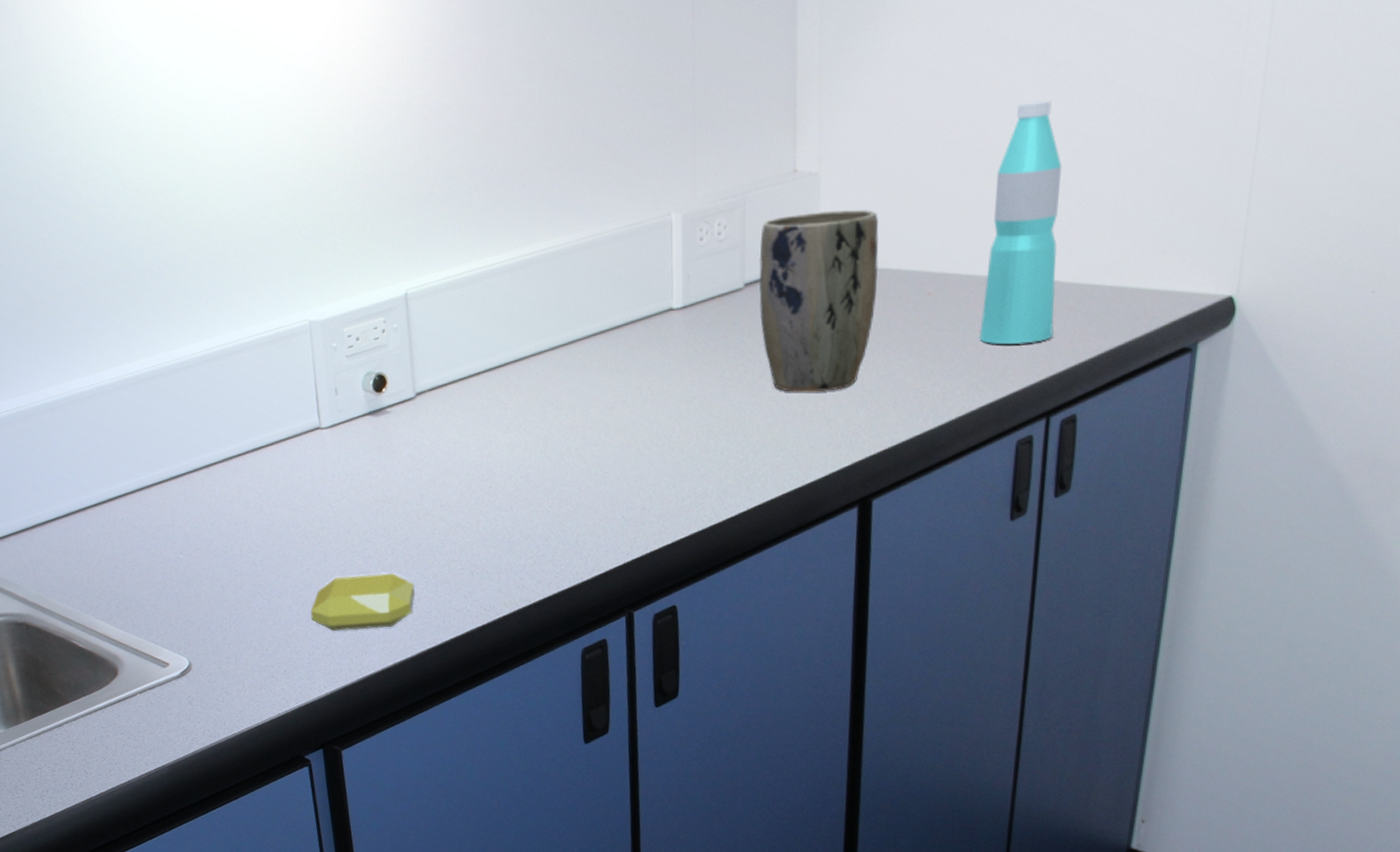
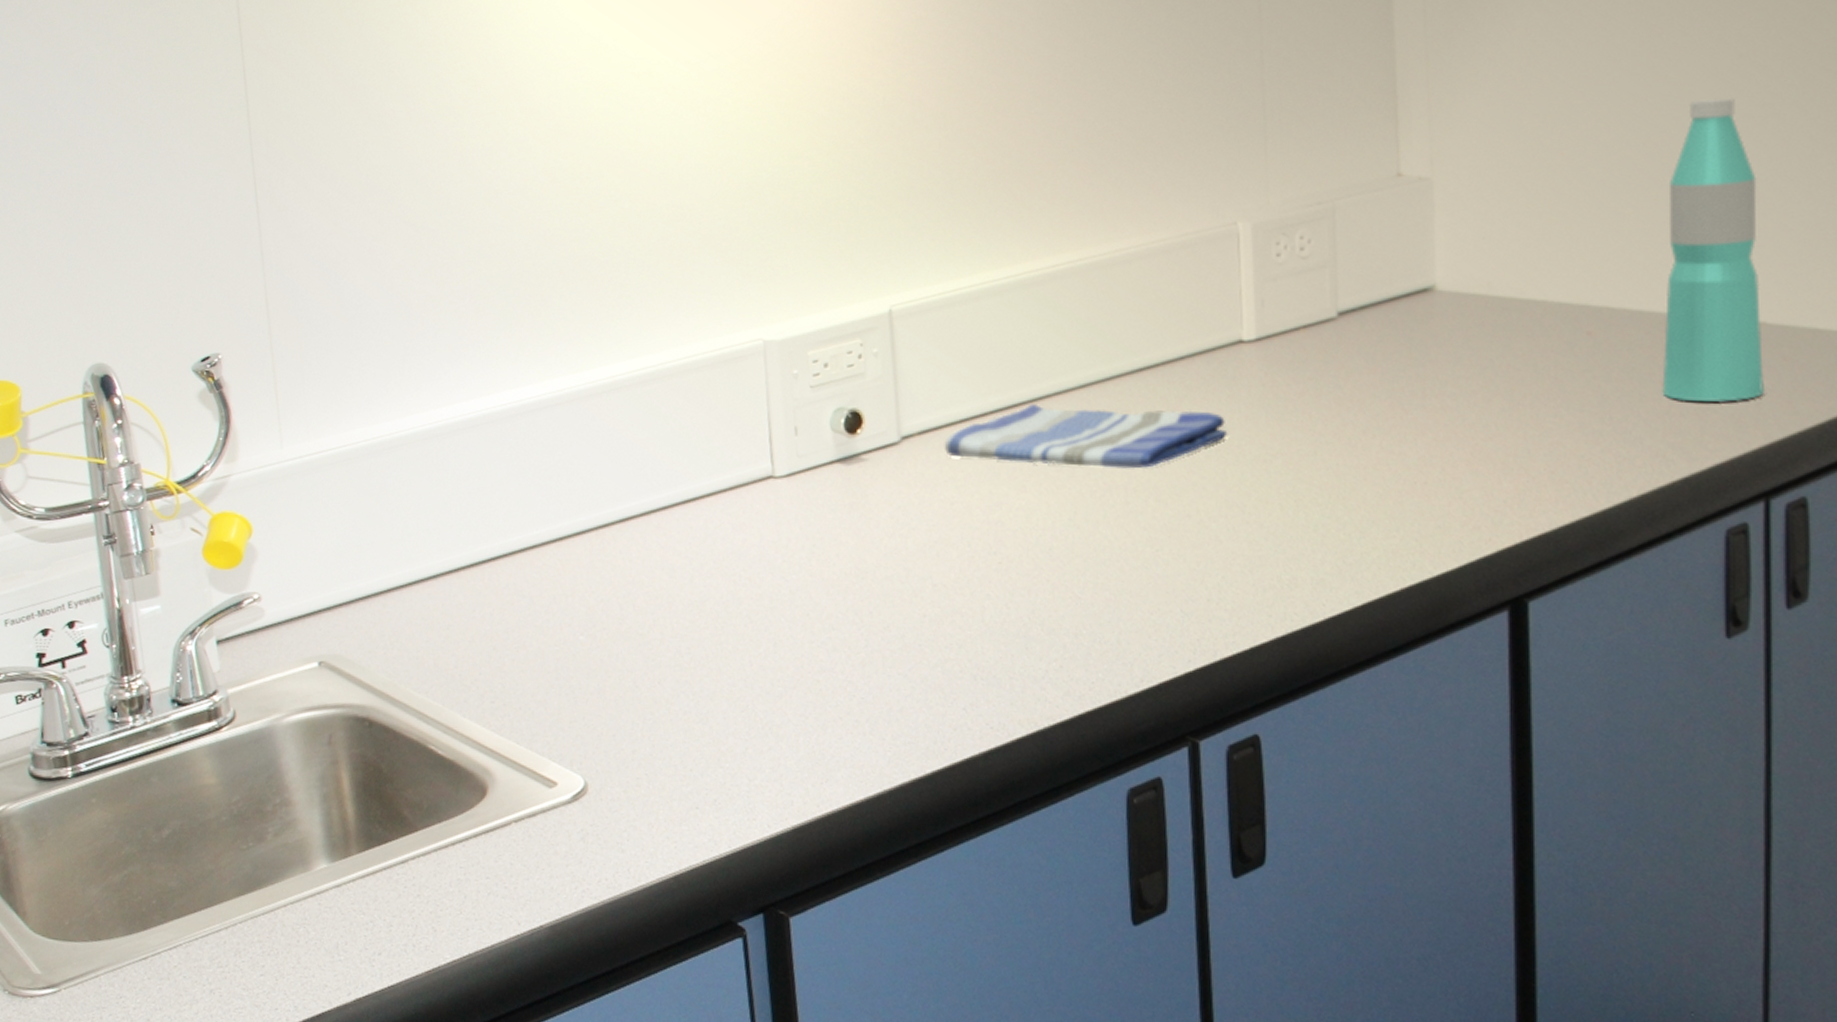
soap bar: present [310,573,415,631] -> none [752,673,896,749]
dish towel: none [448,364,660,412] -> present [944,404,1228,469]
plant pot: present [759,209,879,392] -> none [1356,223,1518,455]

